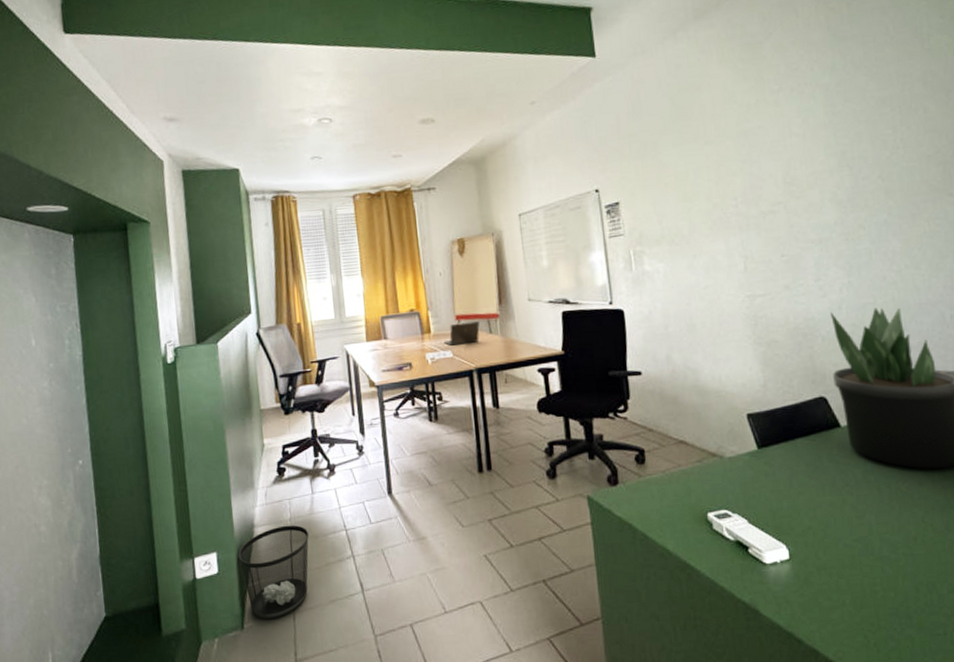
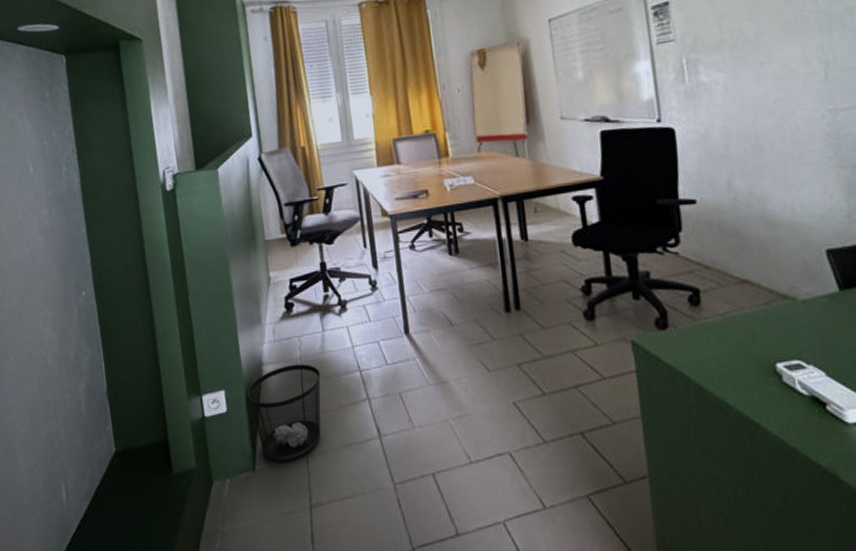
laptop: present [443,321,480,346] -> none [463,143,505,171]

